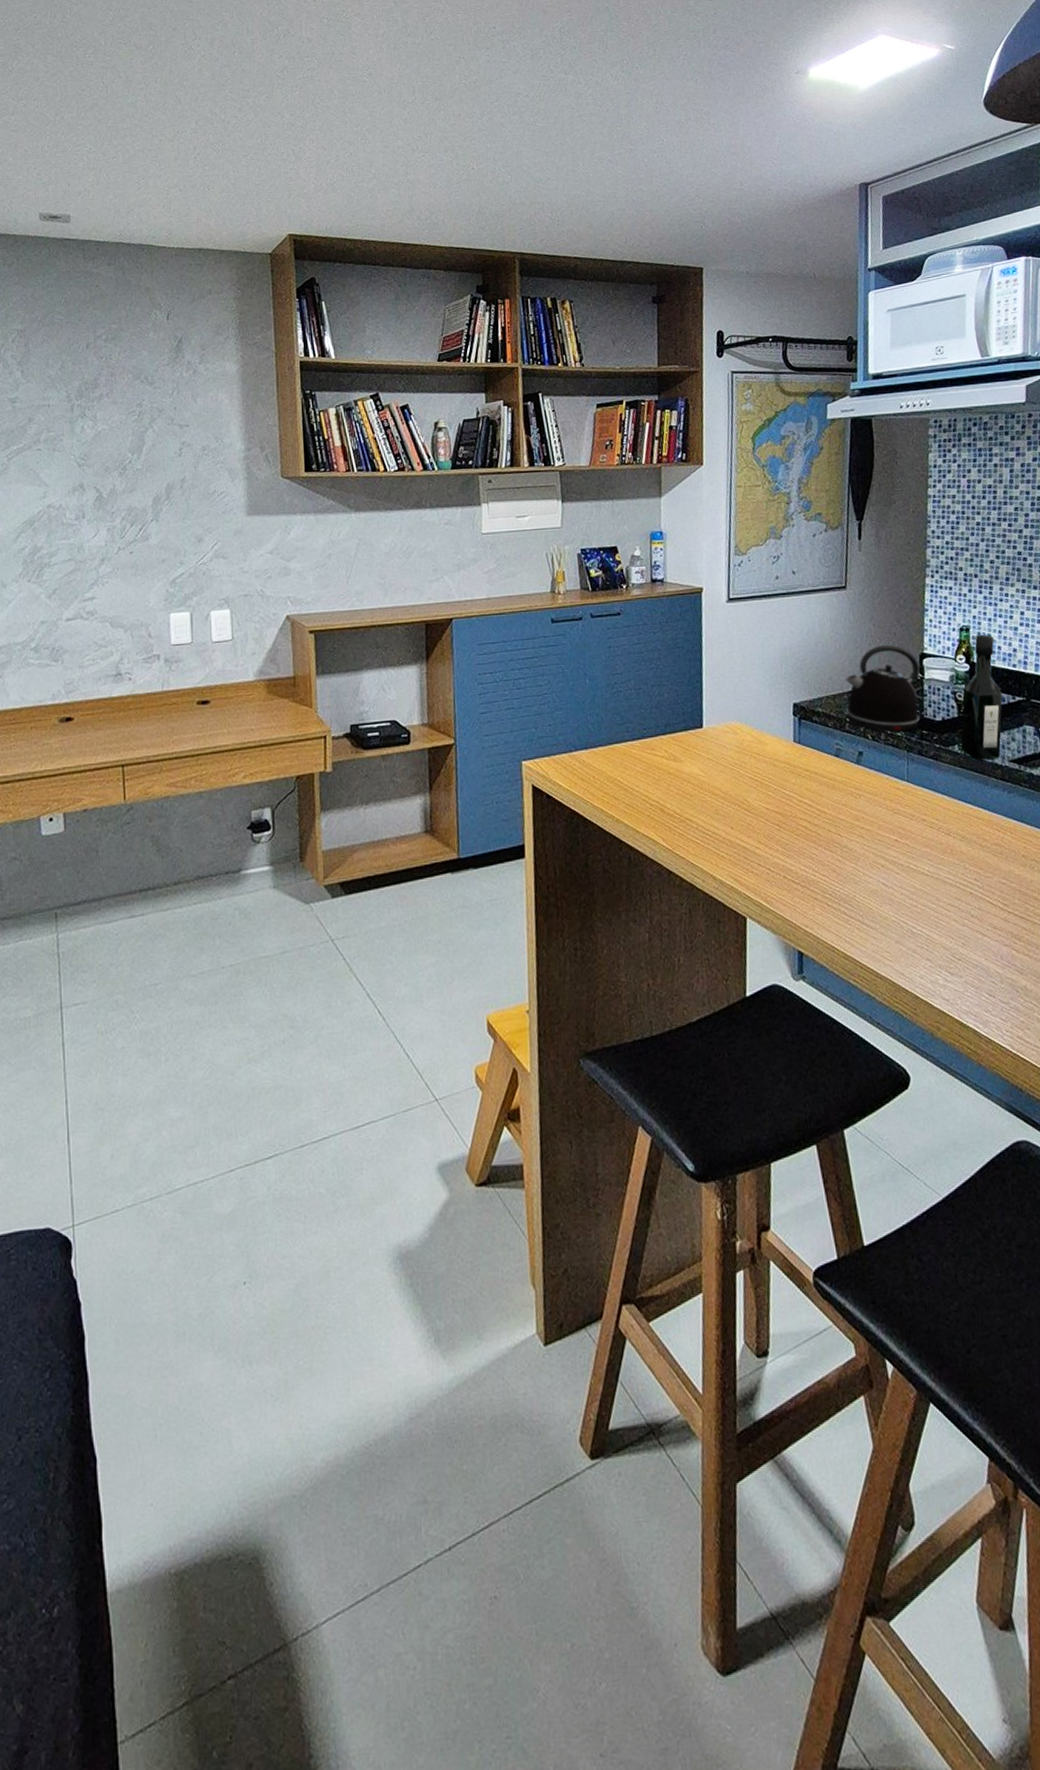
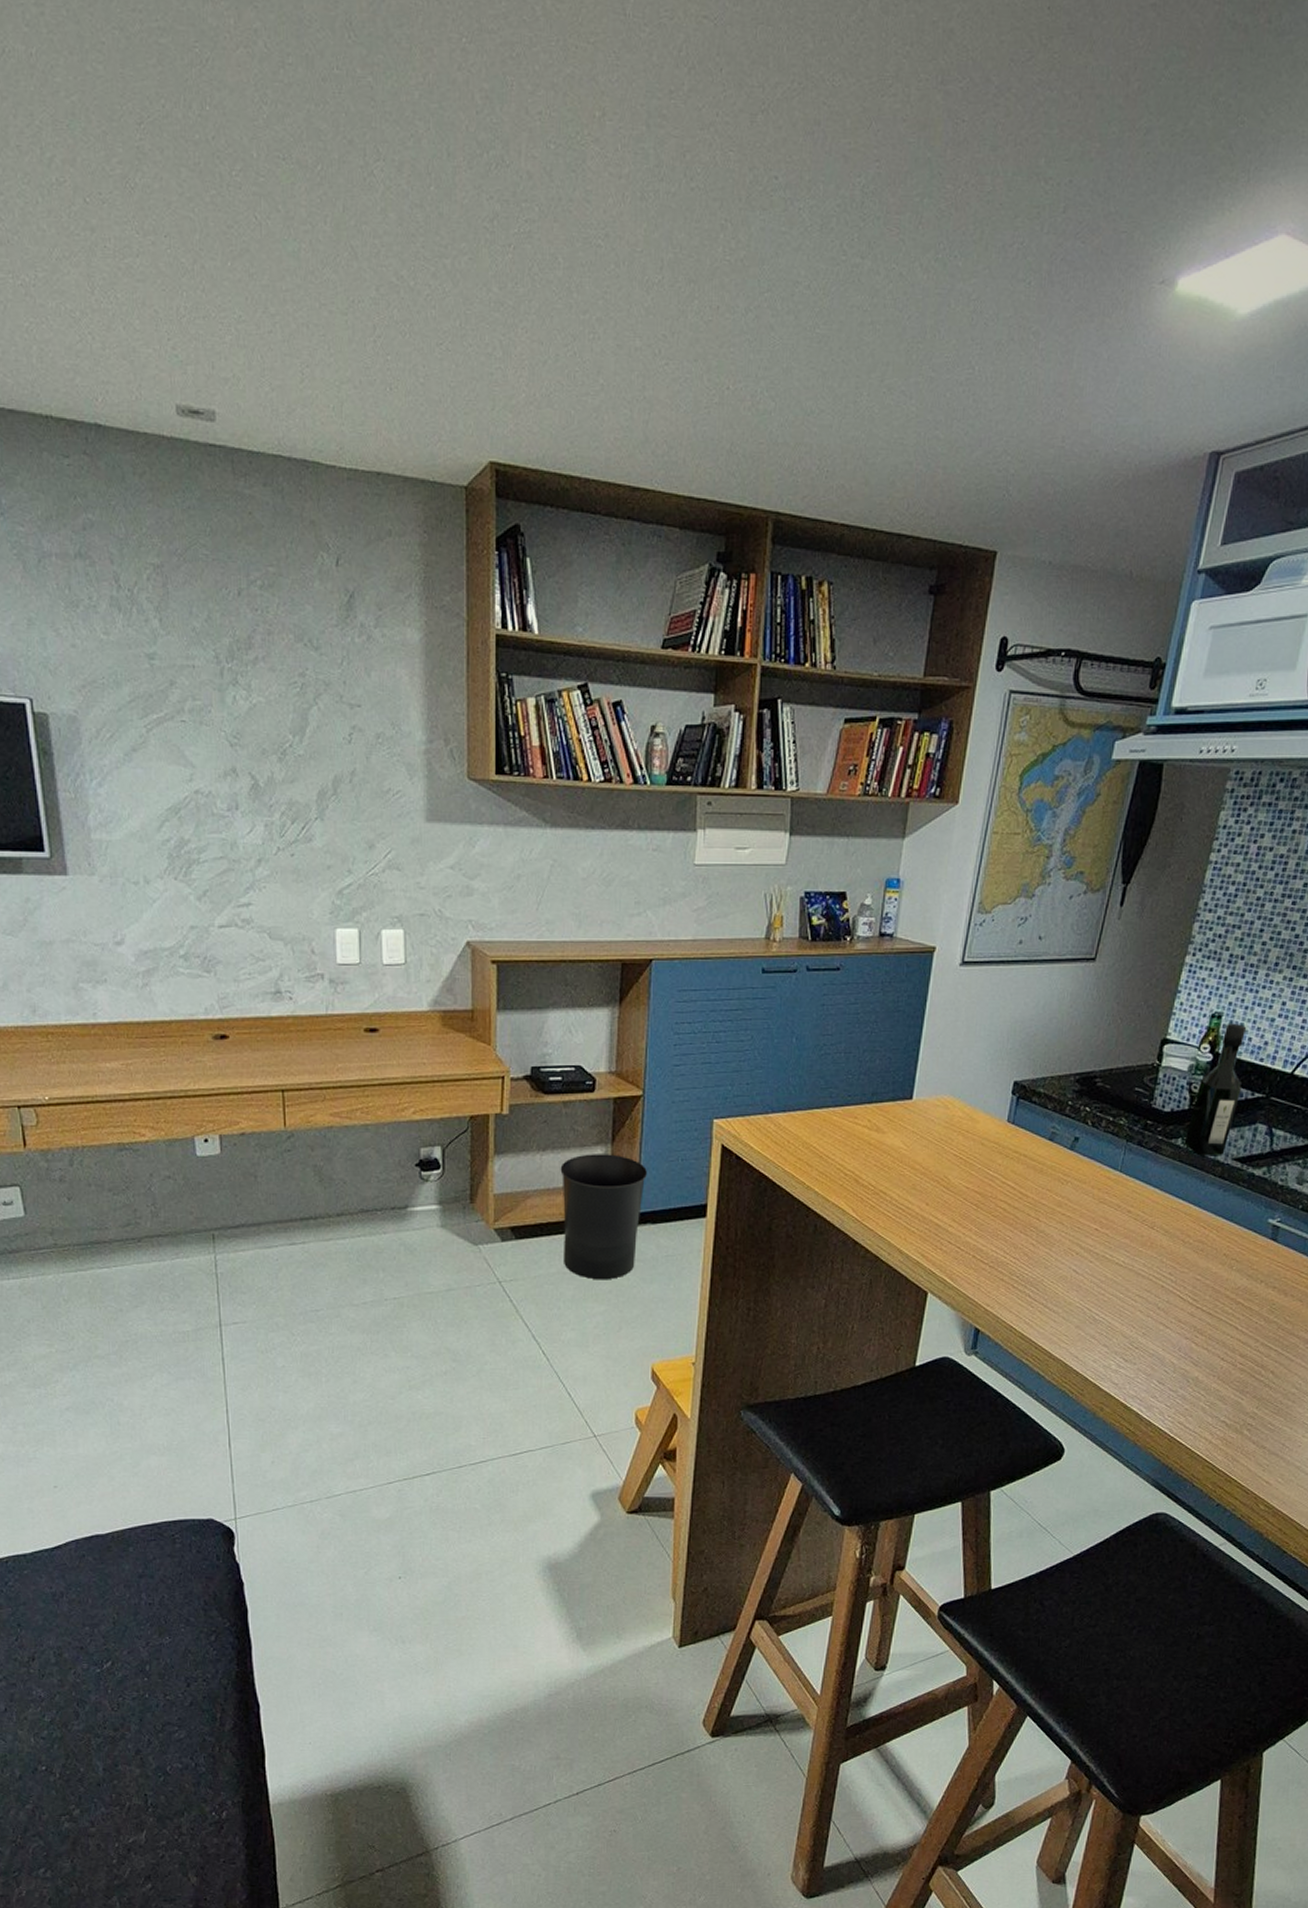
waste bin: none [383,802,466,930] -> present [560,1154,648,1279]
kettle: present [845,644,922,732] -> none [1069,1026,1159,1120]

